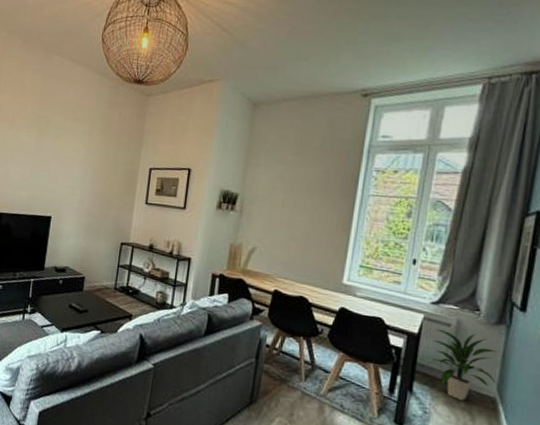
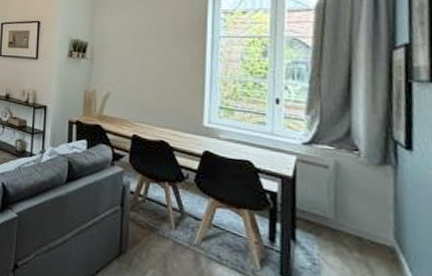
indoor plant: present [432,328,497,400] -> none [311,170,393,250]

